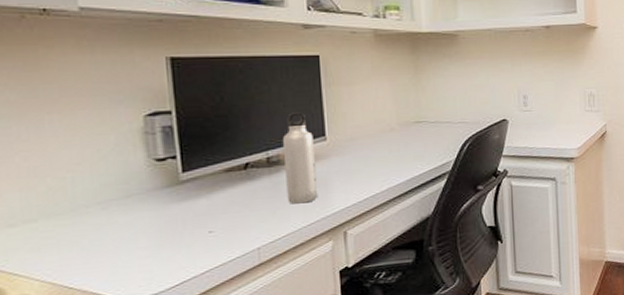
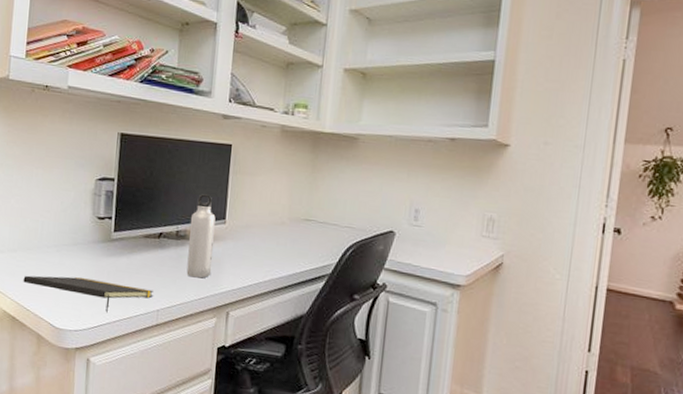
notepad: none [55,227,249,267] -> present [23,275,153,313]

